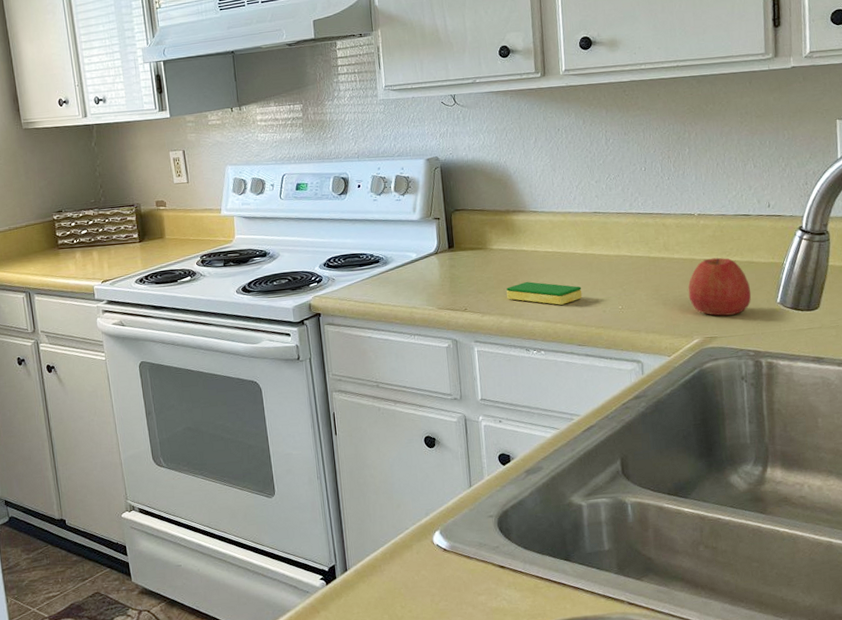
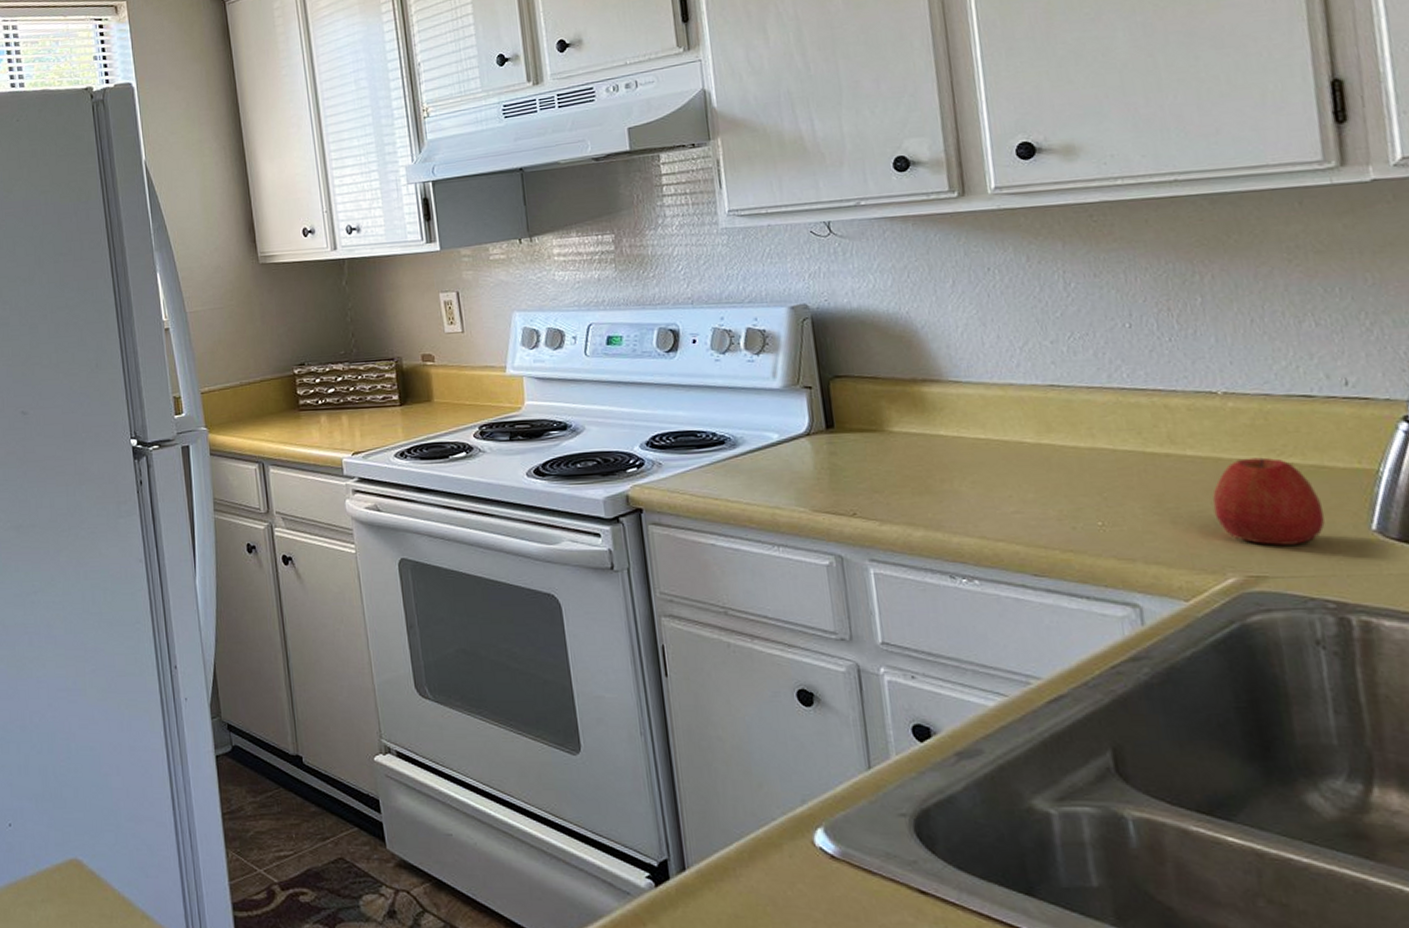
dish sponge: present [506,281,583,305] -> none [916,480,1037,515]

